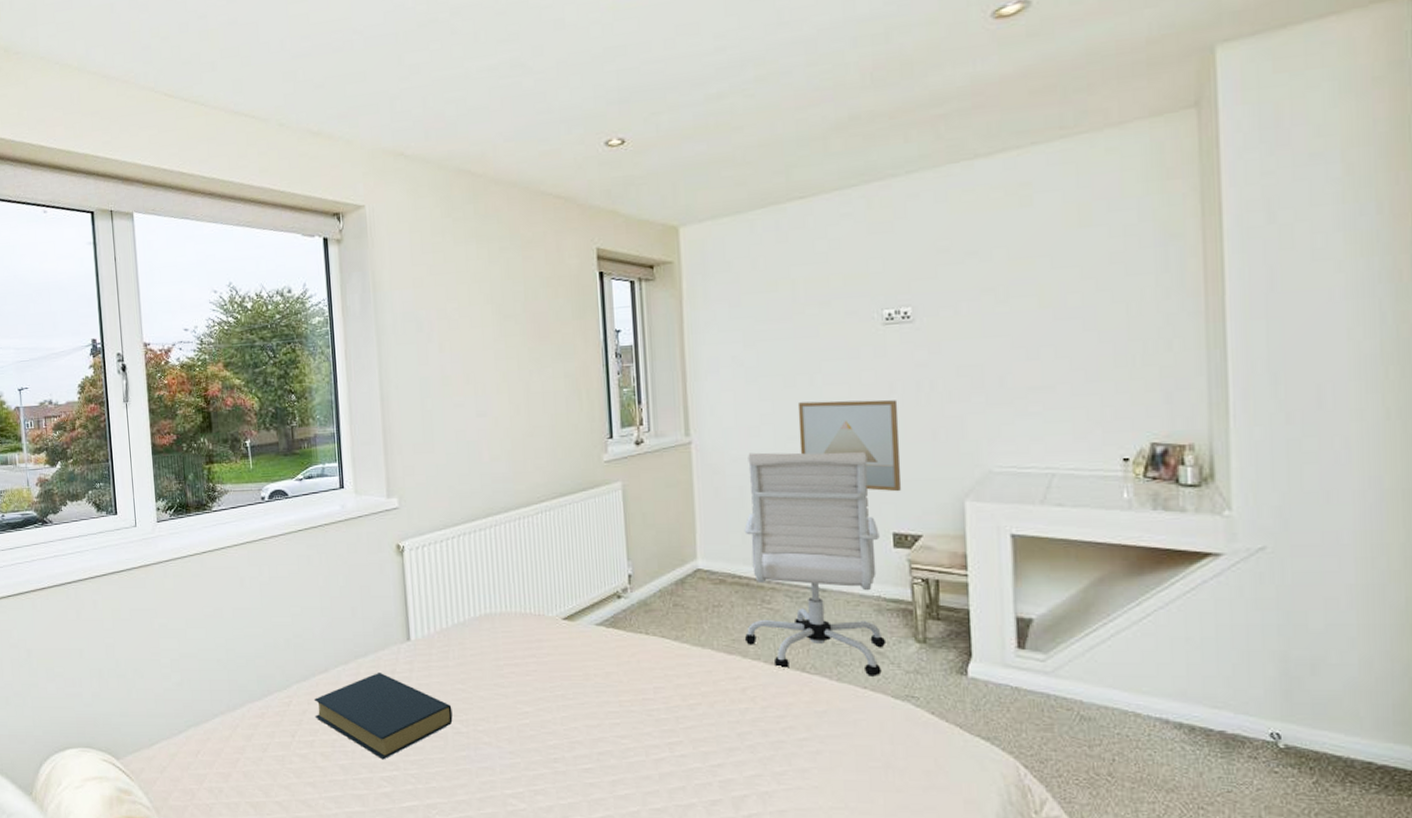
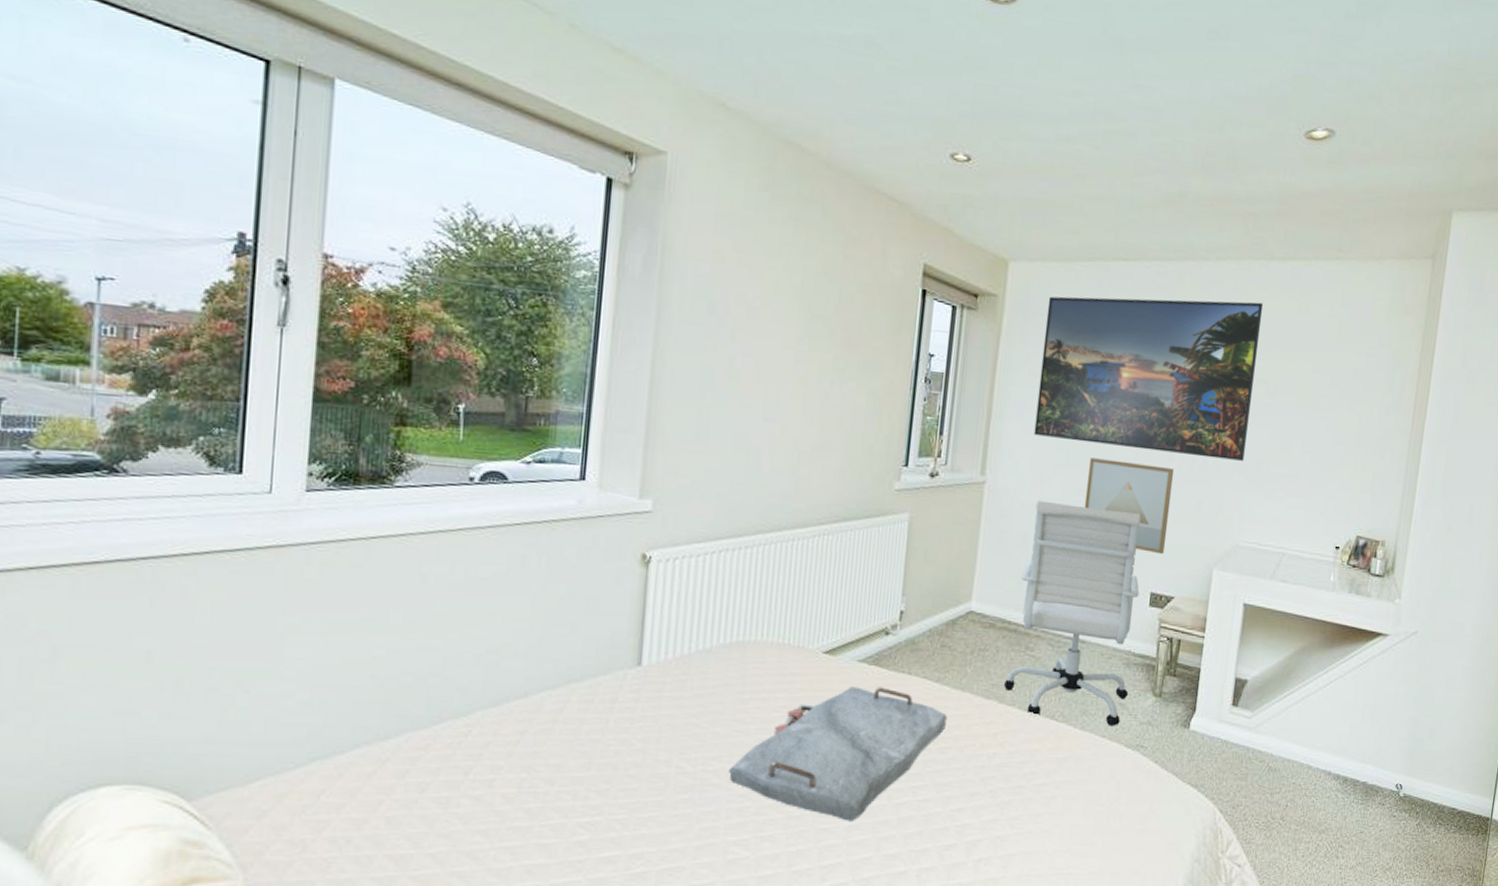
hardback book: present [313,671,453,760] -> none [500,700,680,803]
serving tray: none [497,648,693,776] -> present [729,687,948,821]
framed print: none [725,206,981,390] -> present [1033,296,1264,461]

